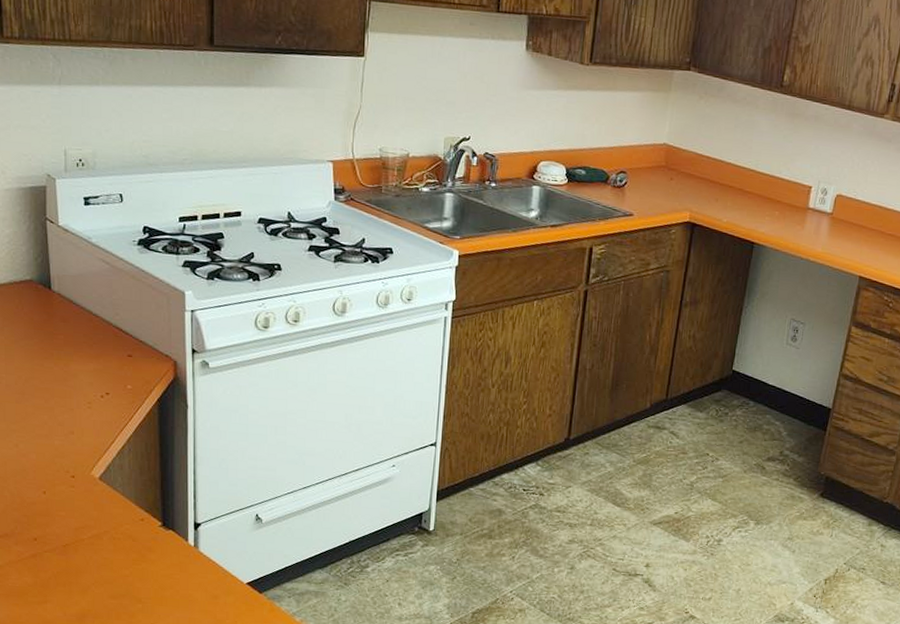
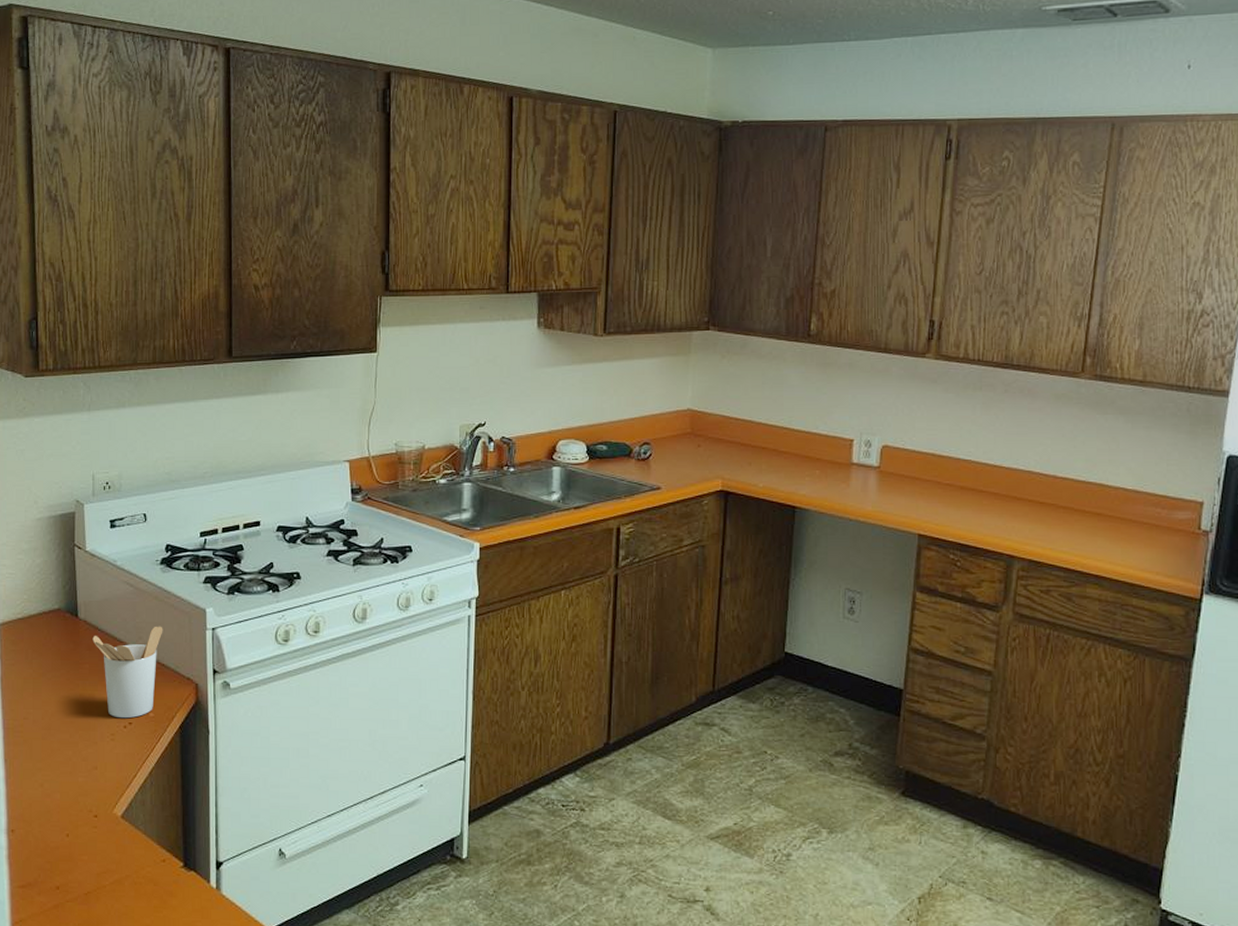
utensil holder: none [67,304,141,389] -> present [92,626,163,719]

